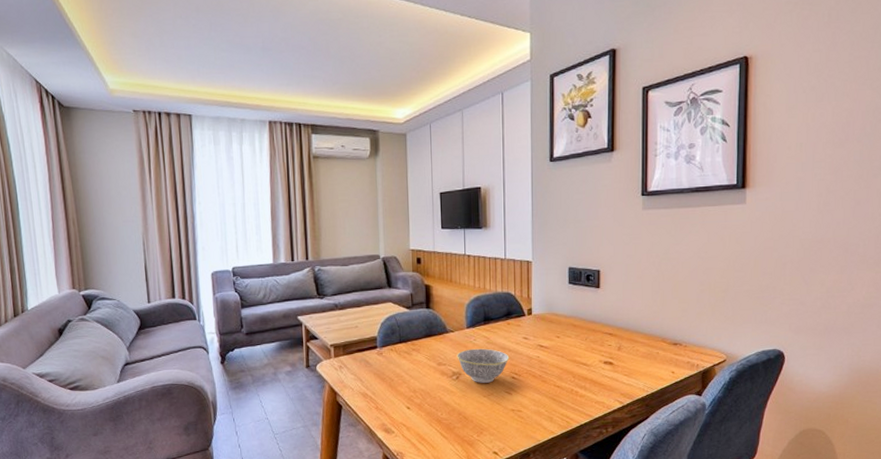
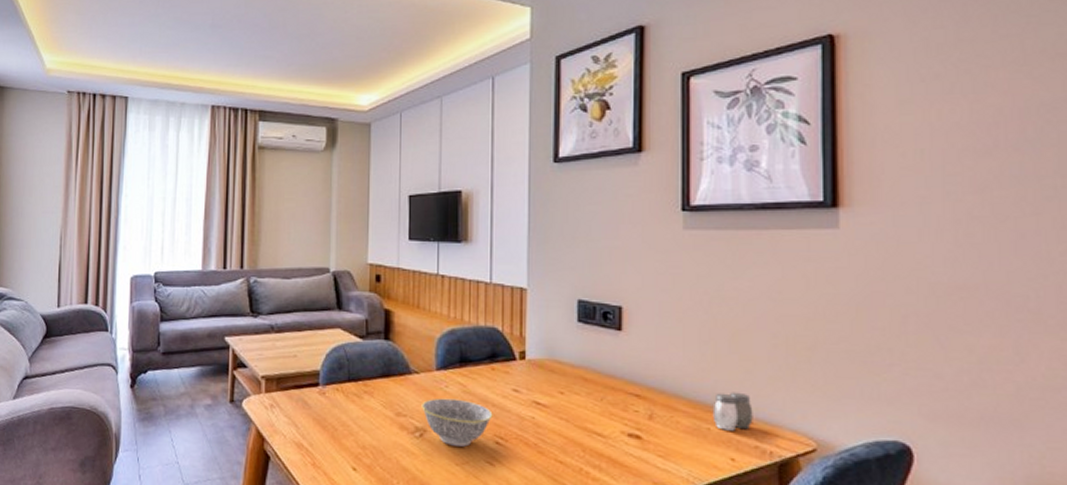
salt and pepper shaker: none [660,325,687,353] -> present [712,392,753,431]

